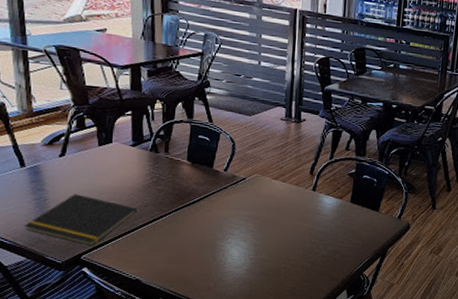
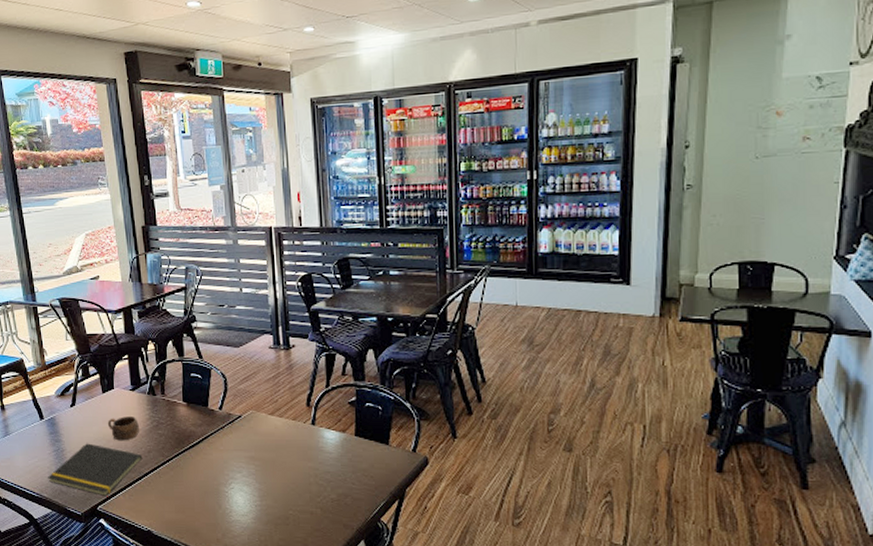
cup: none [101,170,137,194] -> present [107,416,139,441]

